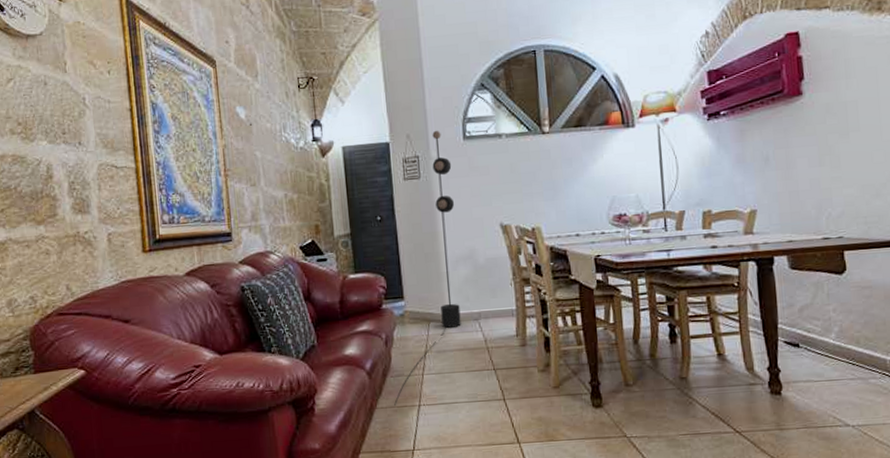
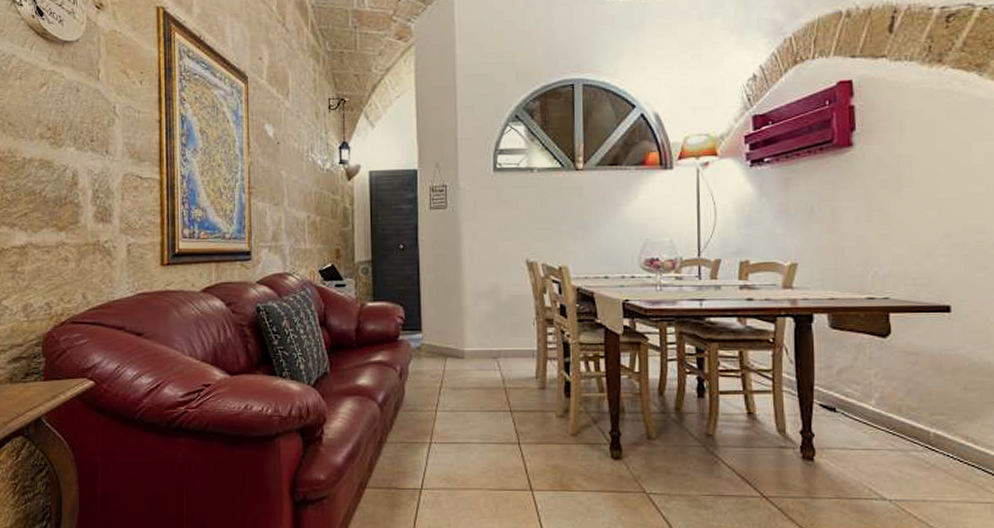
floor lamp: present [394,130,461,405] -> none [404,160,480,441]

